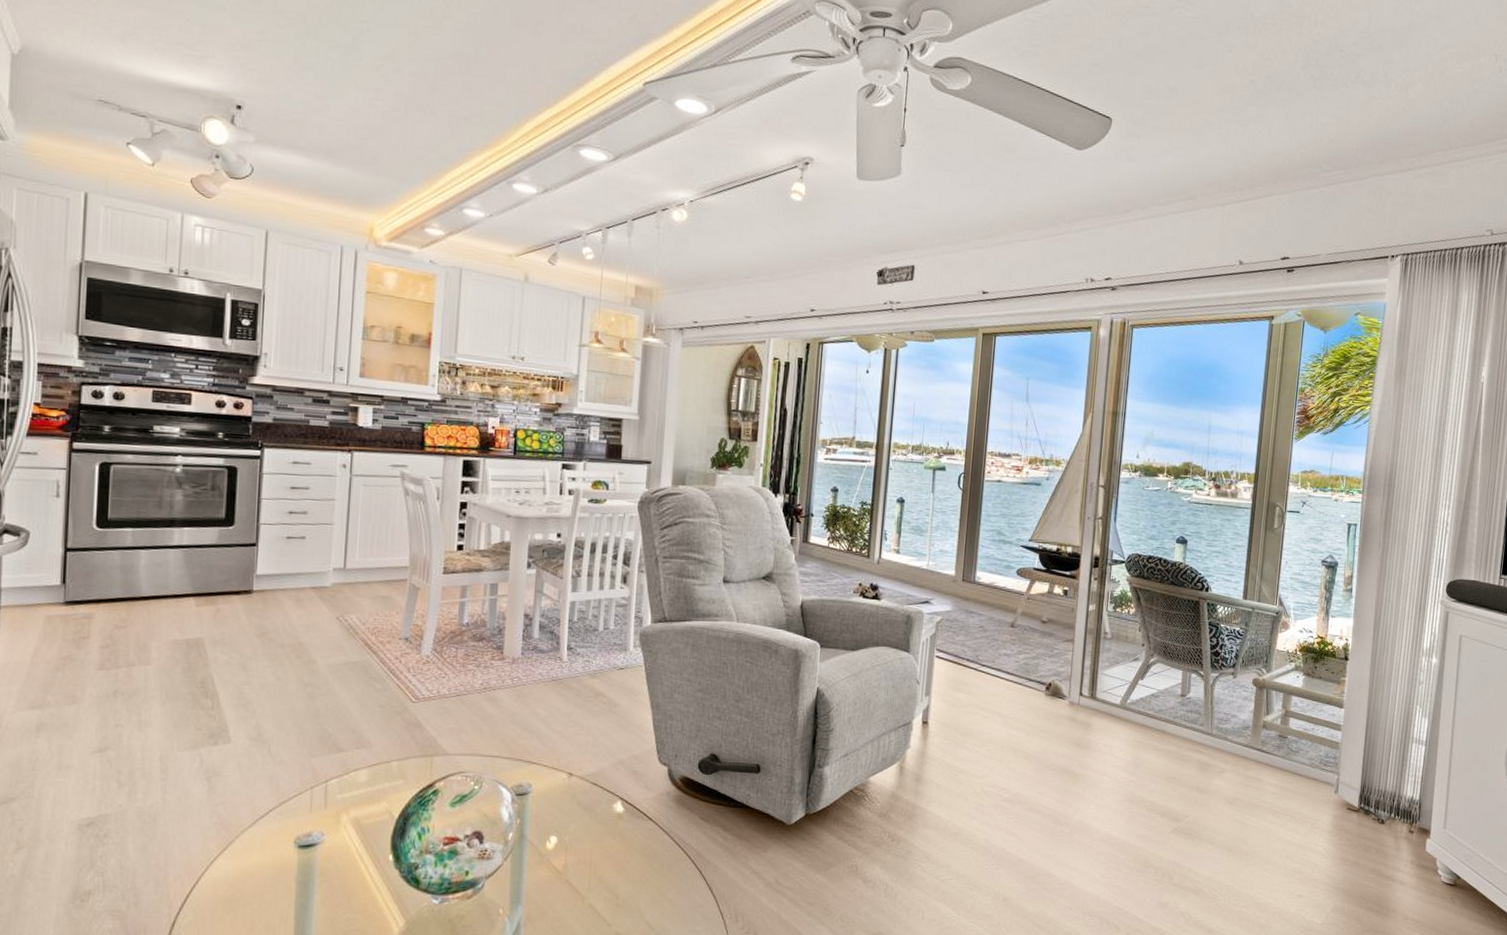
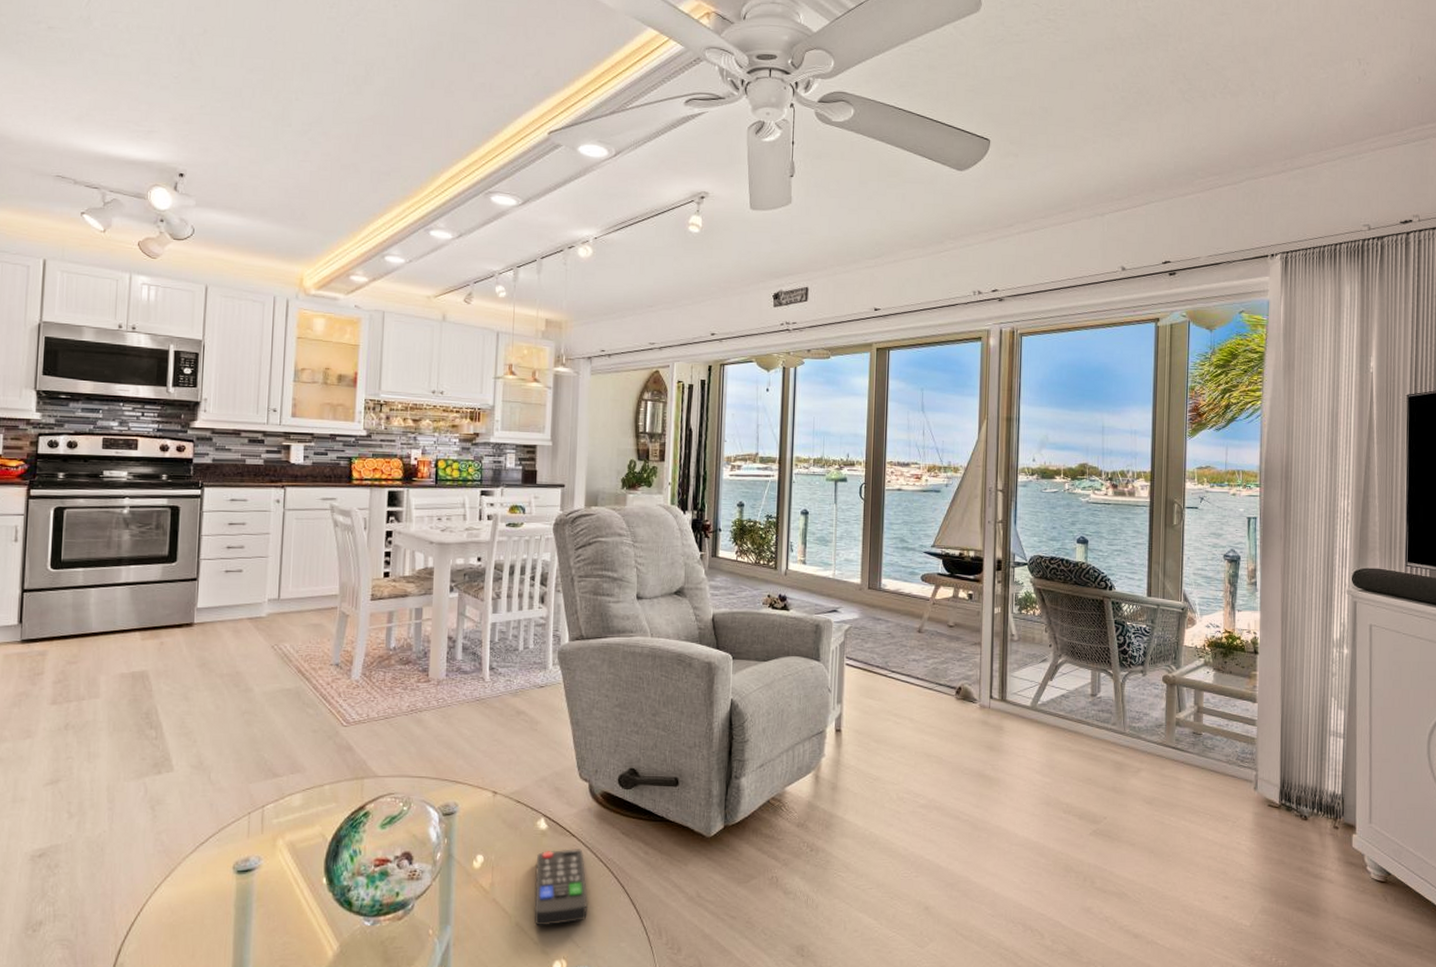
remote control: none [608,832,664,908] -> present [534,849,588,926]

